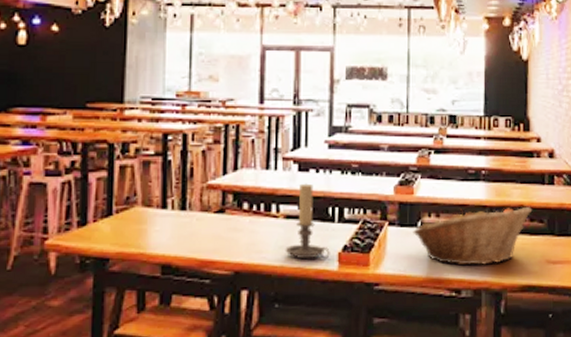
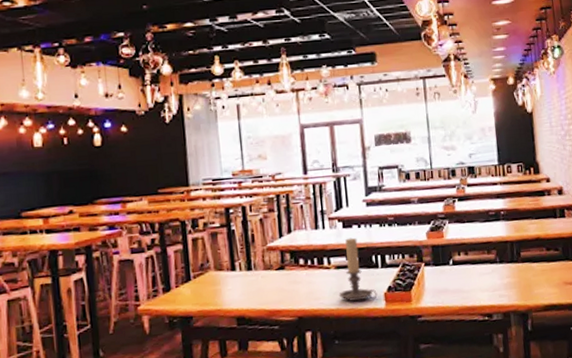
fruit basket: present [413,206,533,266] -> none [446,237,548,294]

